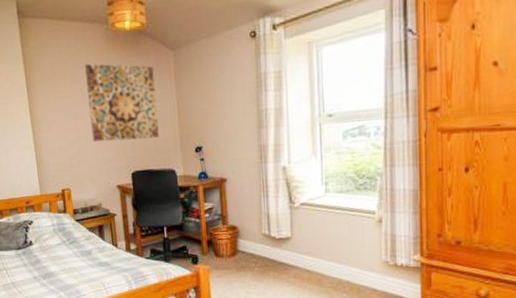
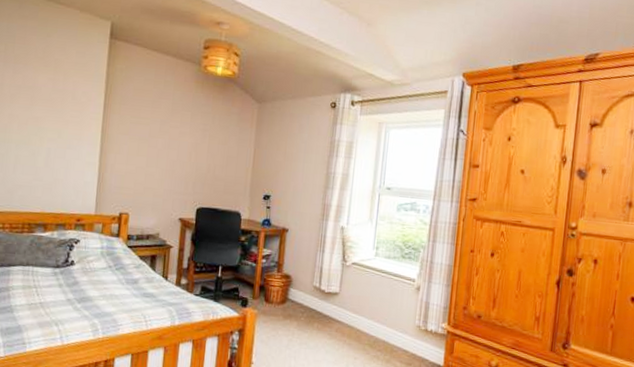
wall art: present [85,63,159,142] -> none [163,97,238,179]

